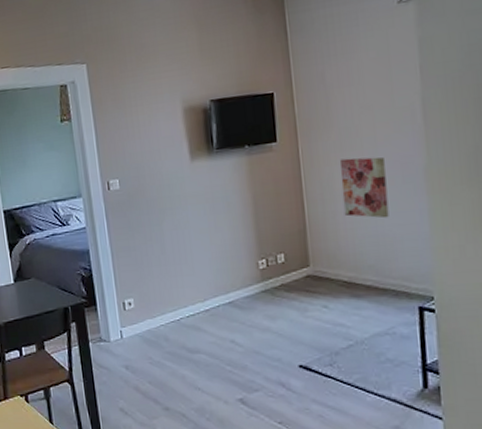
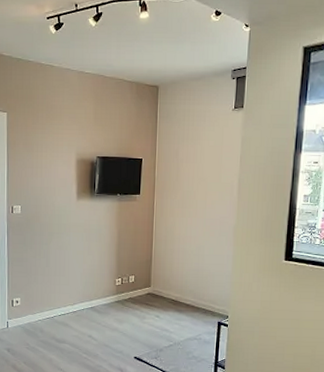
wall art: present [339,157,389,219] -> none [179,213,209,259]

